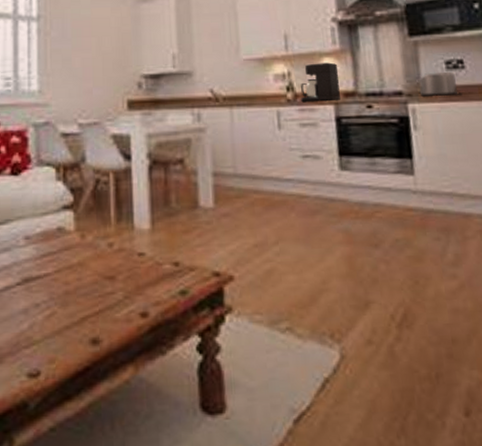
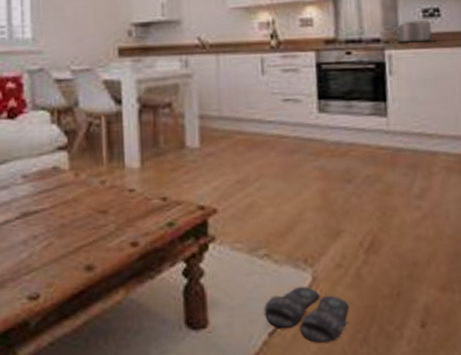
slippers: none [287,365,383,433] -> present [263,286,348,343]
coffee maker: present [301,62,341,103] -> none [284,11,321,50]

